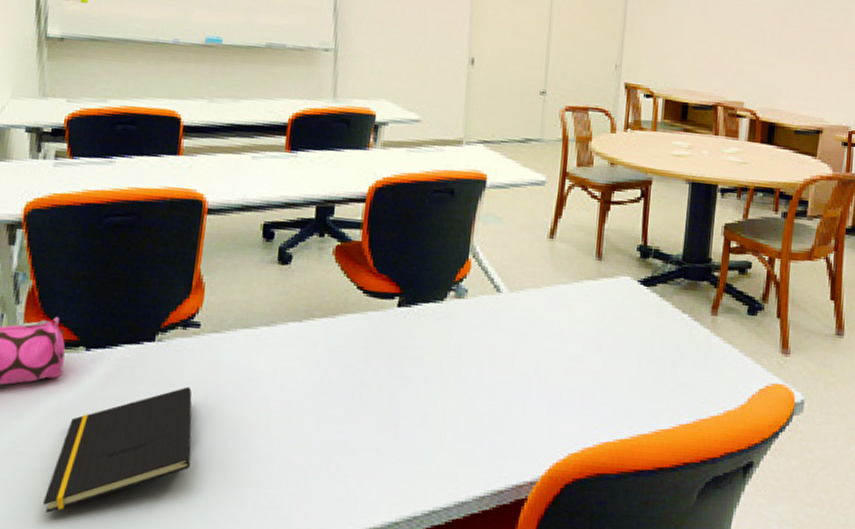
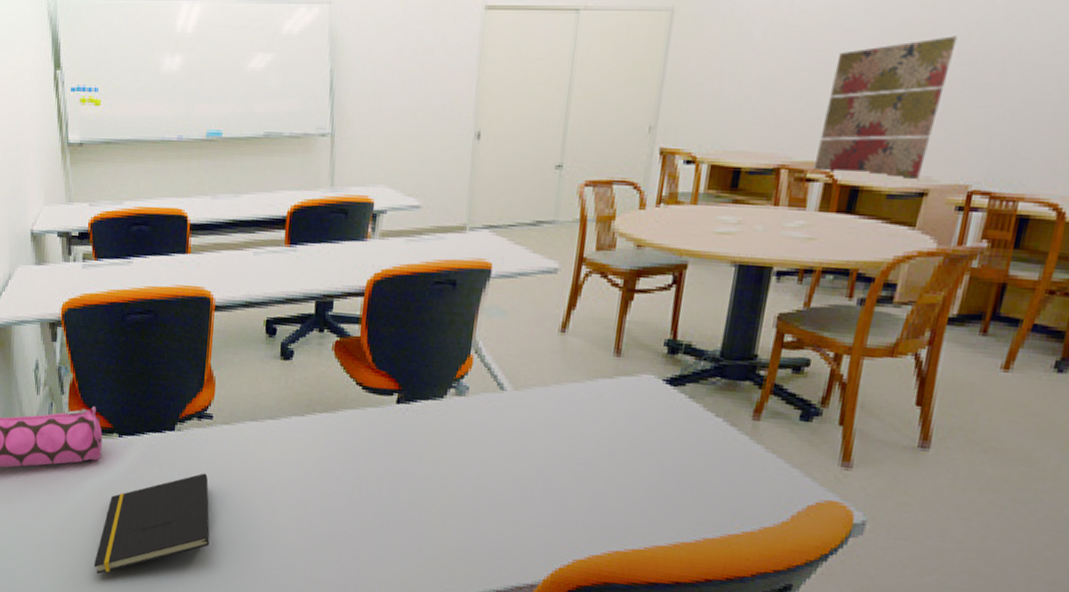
wall art: none [741,15,830,122] -> present [812,36,958,182]

